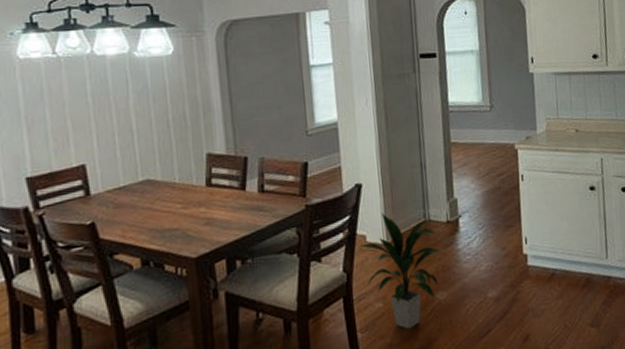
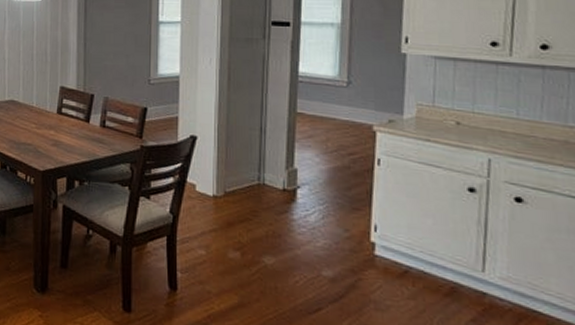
indoor plant: present [359,212,441,330] -> none [187,166,273,283]

